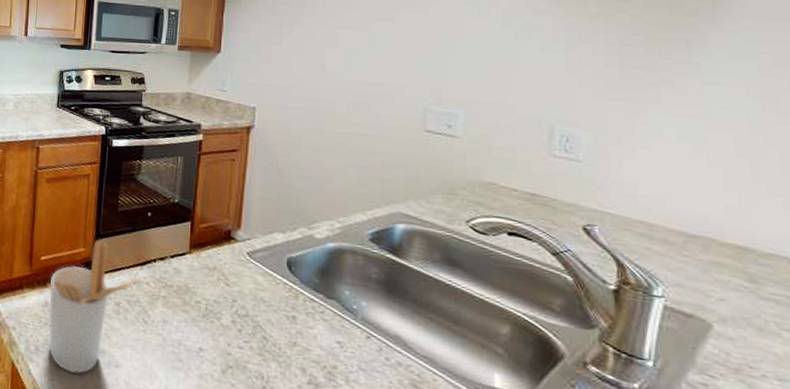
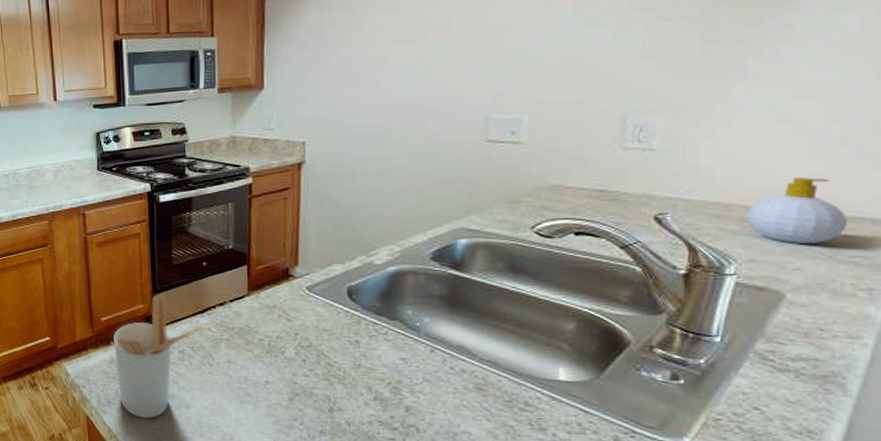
soap bottle: none [670,207,765,277] -> present [747,177,847,245]

